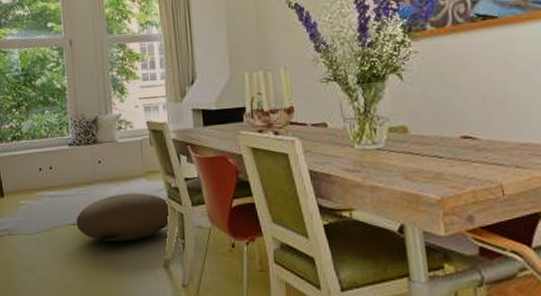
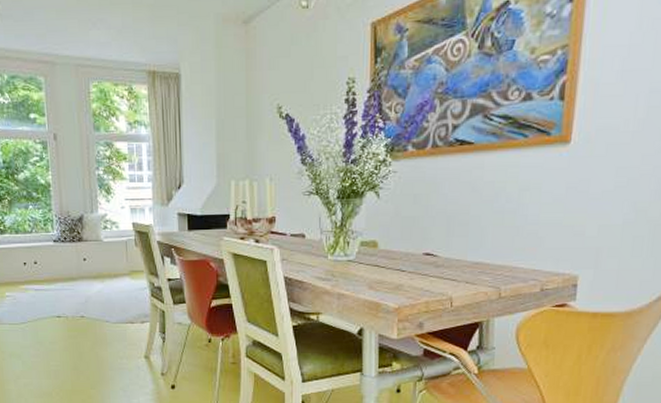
pouf: present [76,192,170,242] -> none [61,290,153,334]

